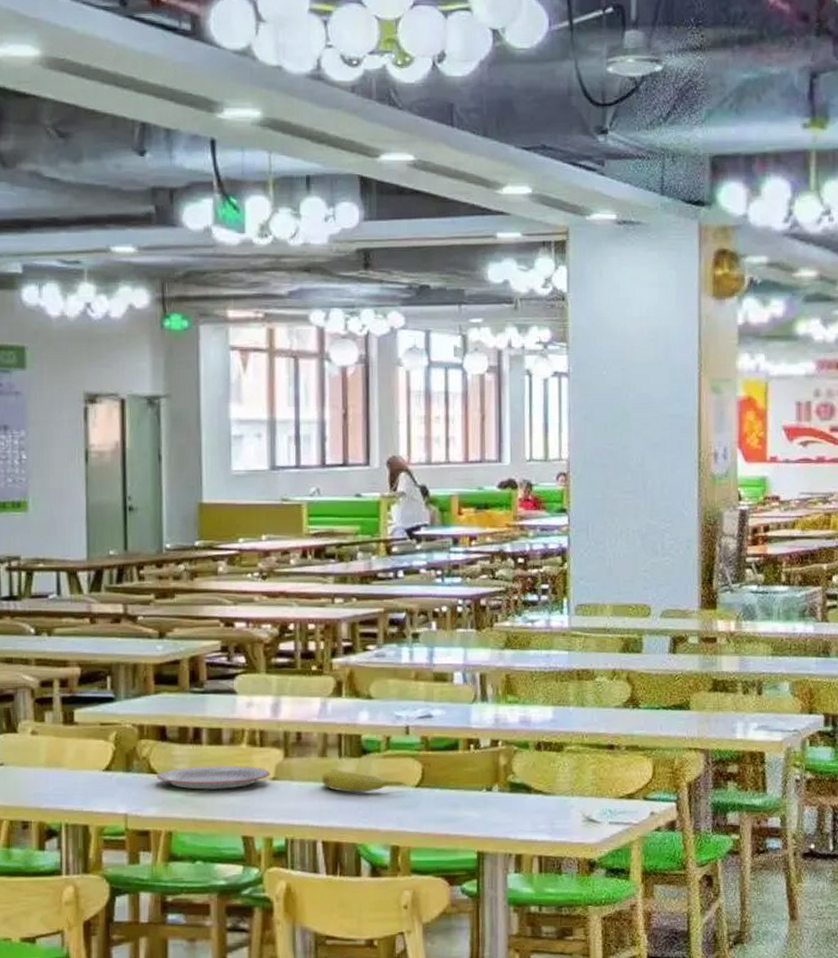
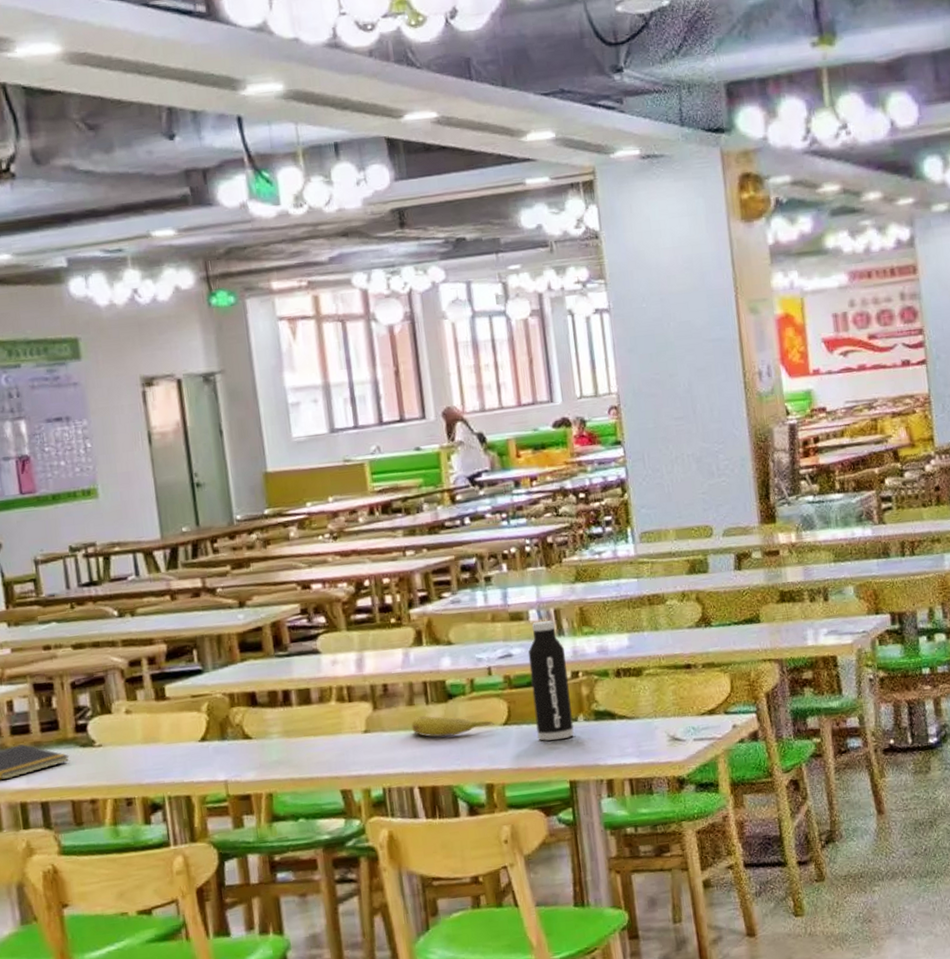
plate: present [157,766,270,790] -> none [251,722,362,751]
water bottle: none [448,685,488,809] -> present [527,620,574,741]

